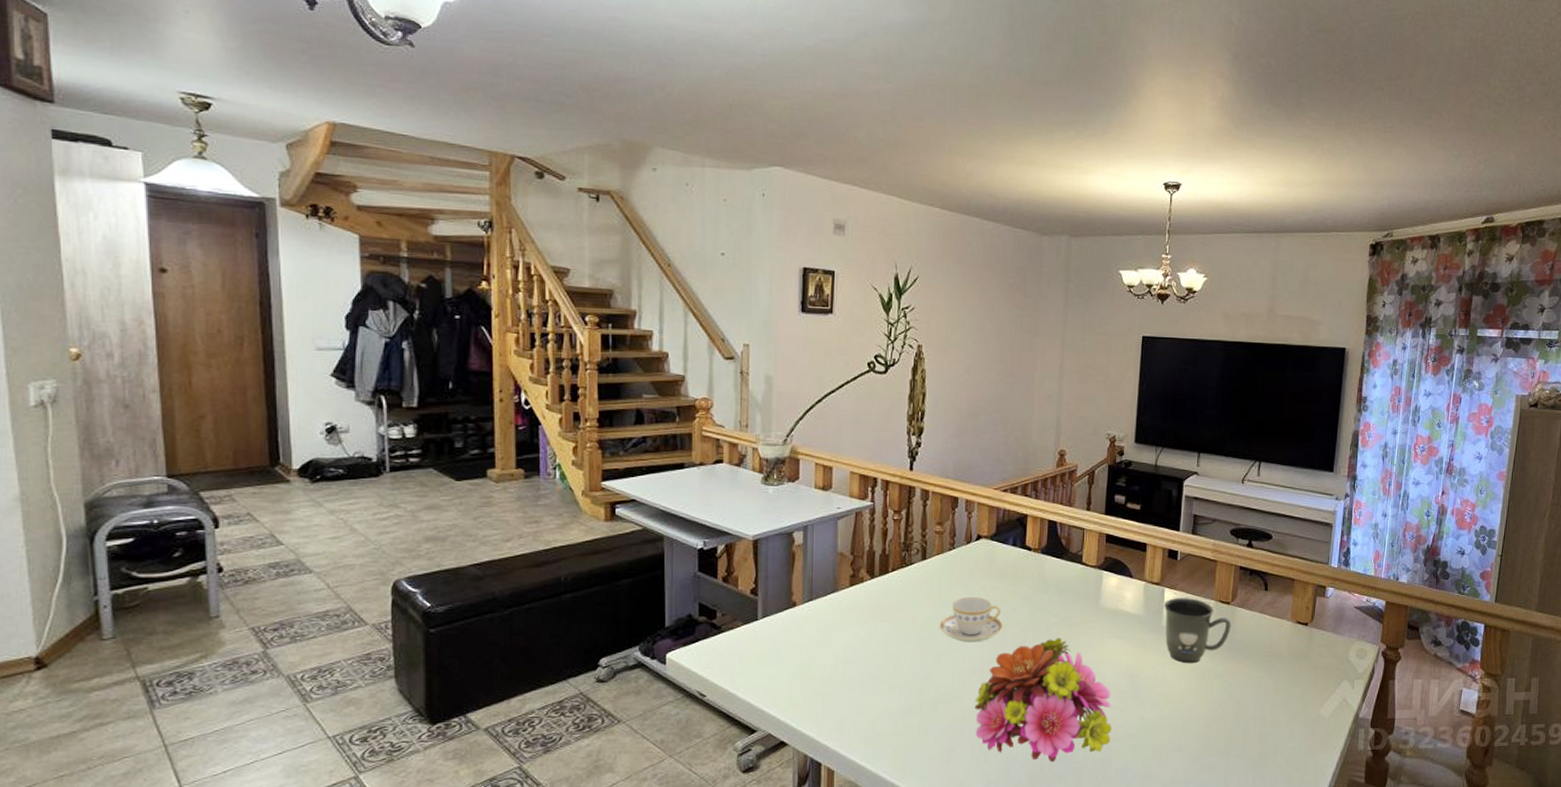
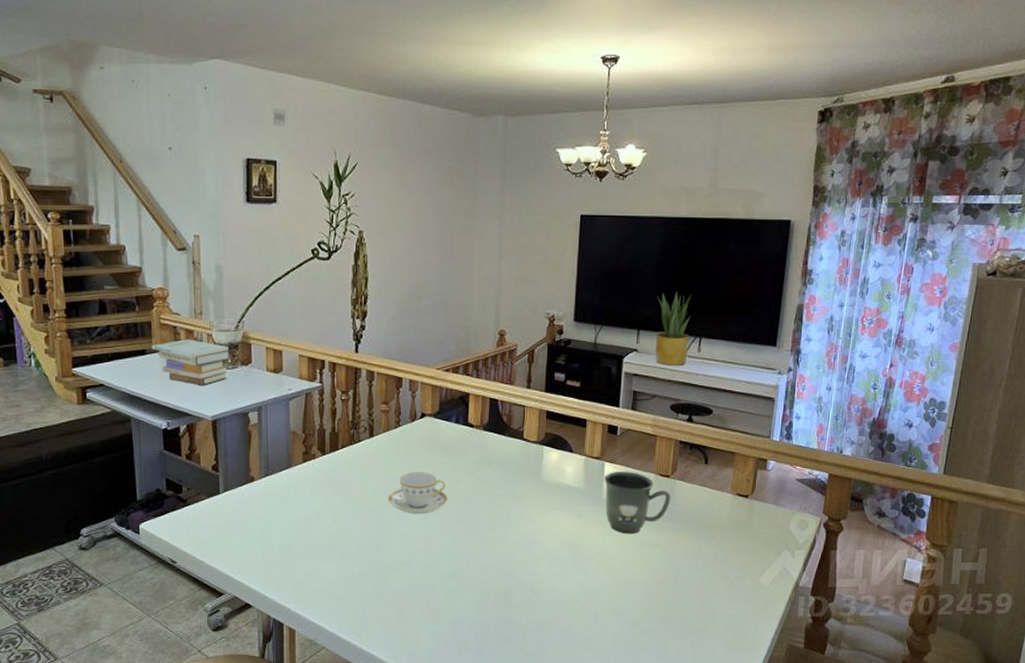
books: none [691,453,776,502] -> present [151,339,230,385]
flower bouquet: present [974,638,1112,763] -> none [423,510,555,625]
planter: none [1216,415,1251,490] -> present [655,292,692,366]

